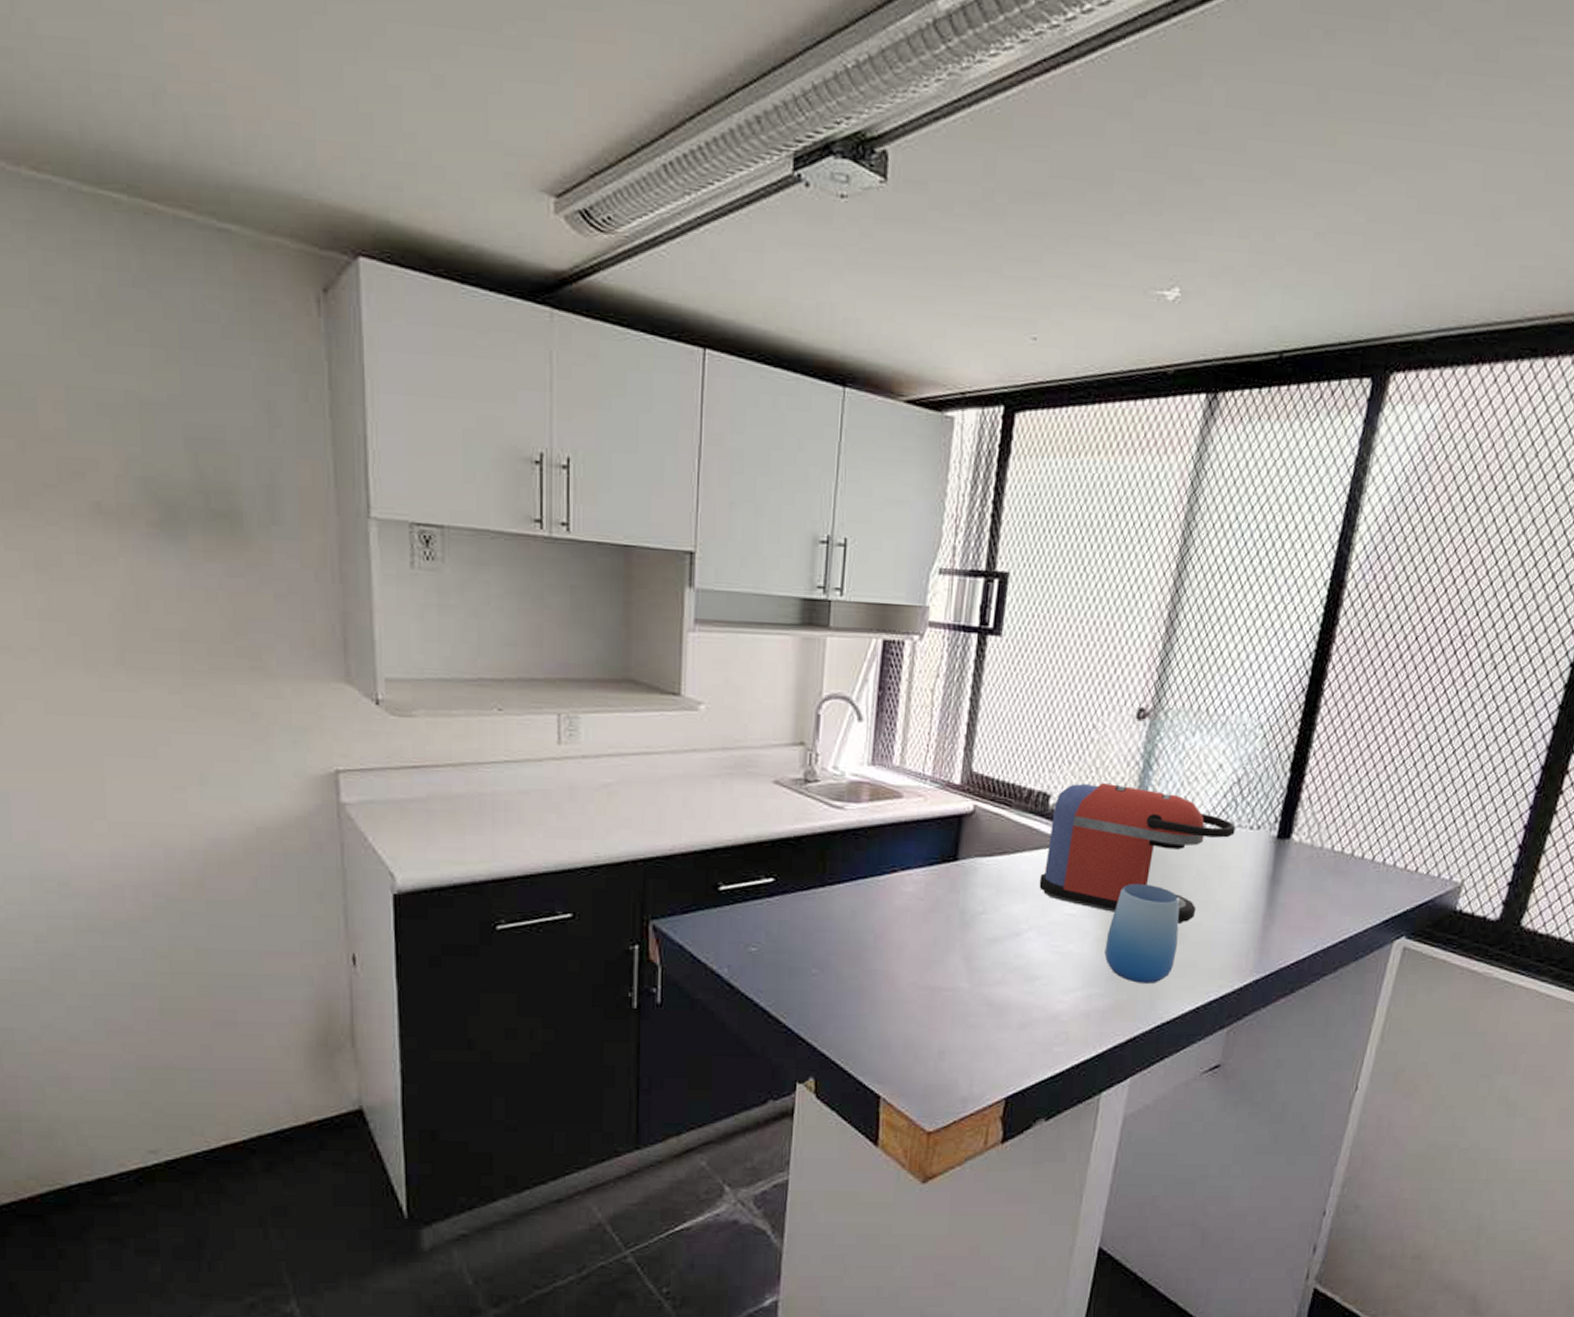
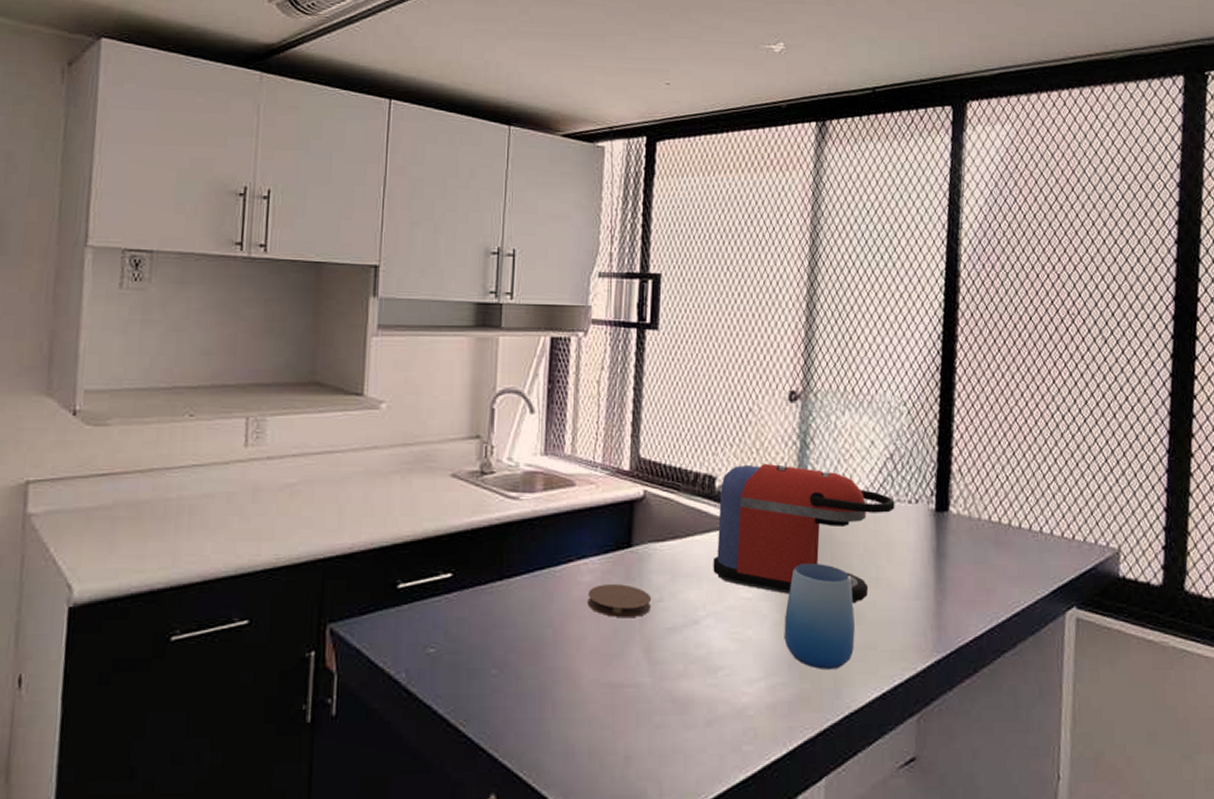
coaster: none [909,895,974,928] -> present [587,584,651,618]

